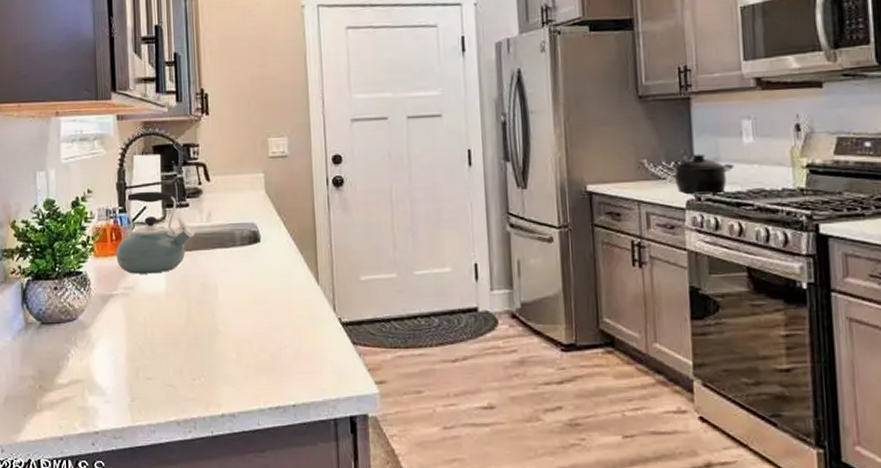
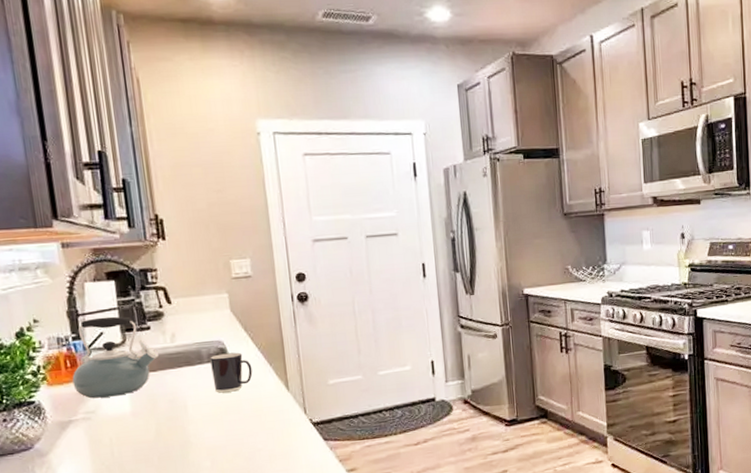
mug: none [242,237,283,280] -> present [209,352,253,393]
saucepan: present [665,153,734,195] -> none [585,259,637,292]

